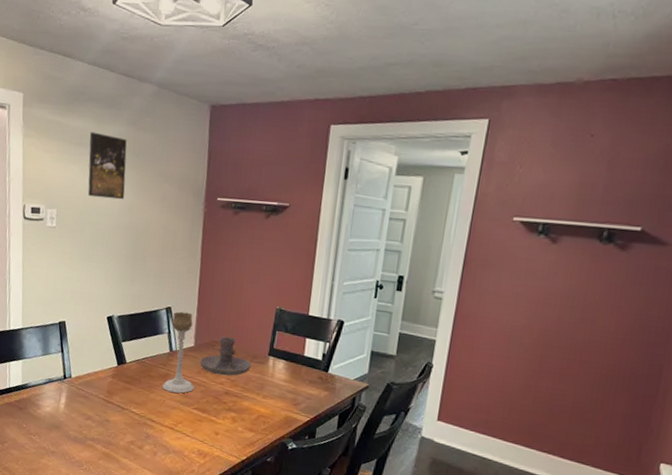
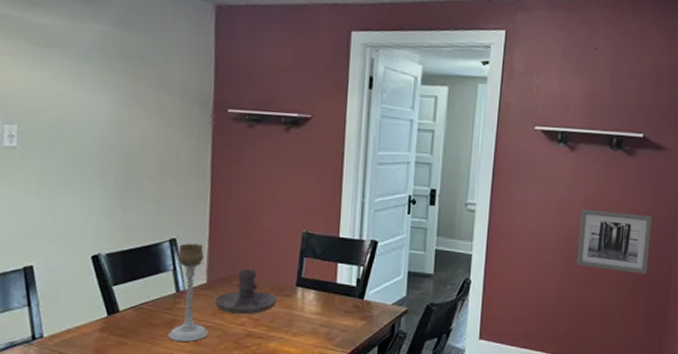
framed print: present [87,131,127,200] -> none [61,30,113,113]
wall art: none [548,303,644,375] -> present [576,209,653,274]

